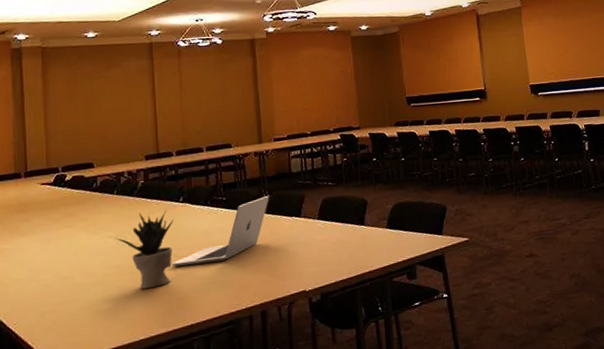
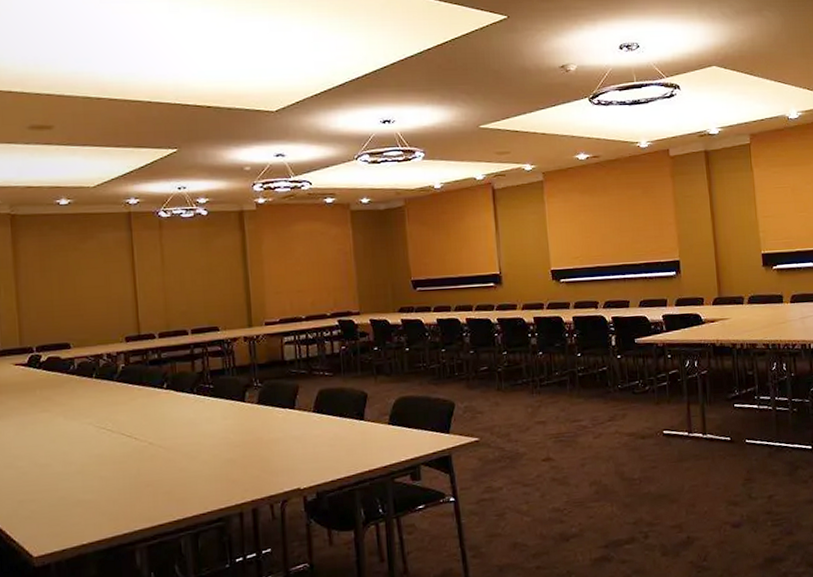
potted plant: present [115,210,174,289] -> none [94,397,157,480]
laptop: present [172,196,269,267] -> none [156,385,261,458]

